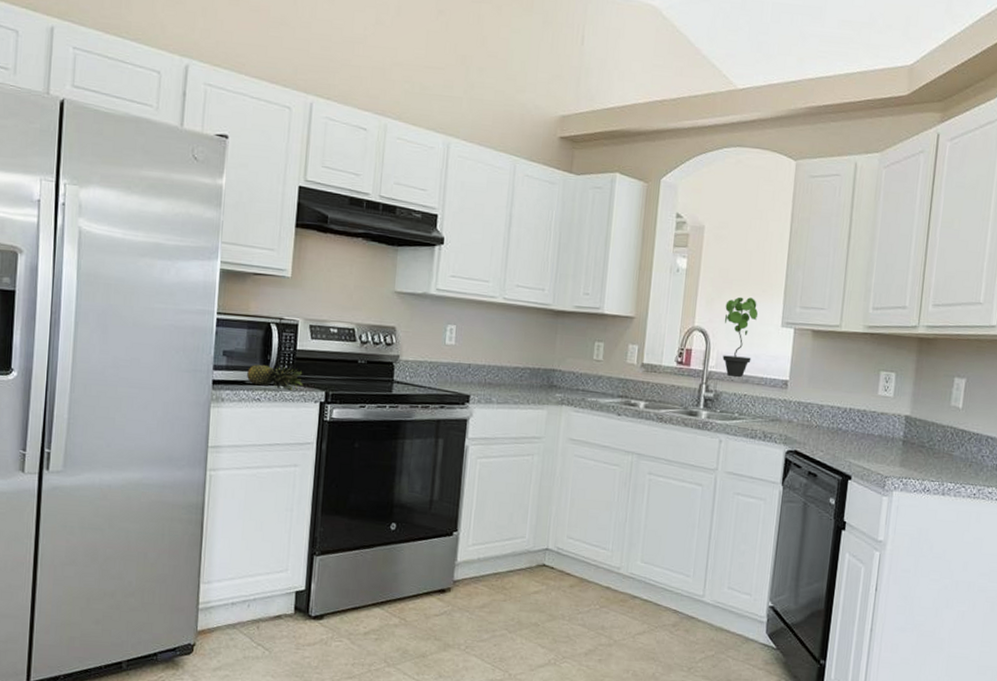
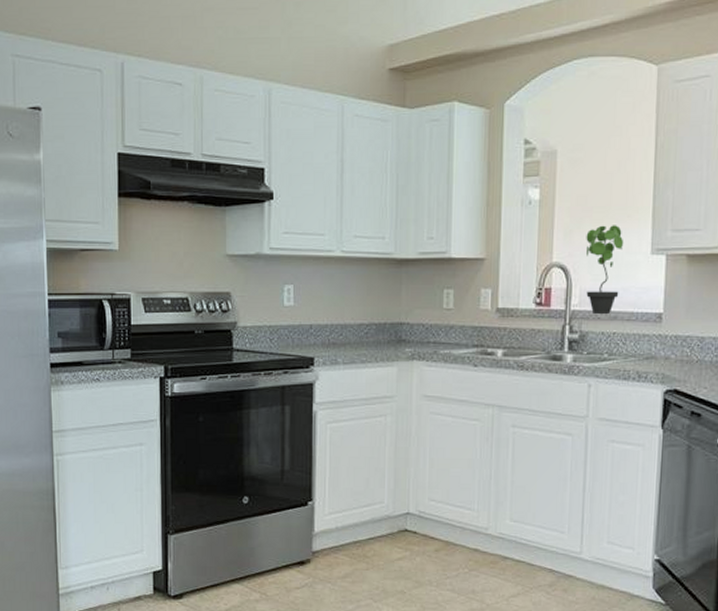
fruit: present [247,364,303,391] -> none [84,343,141,368]

